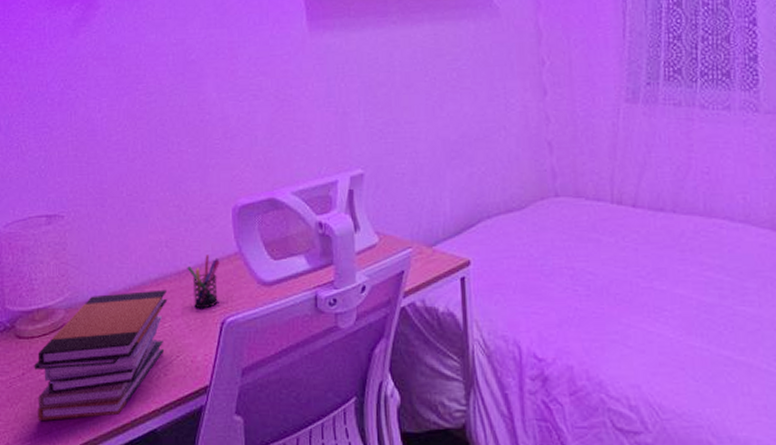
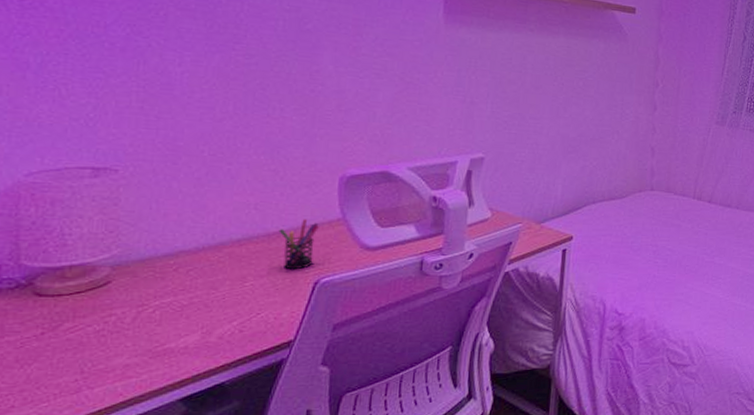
book stack: present [34,289,168,422] -> none [59,250,252,382]

